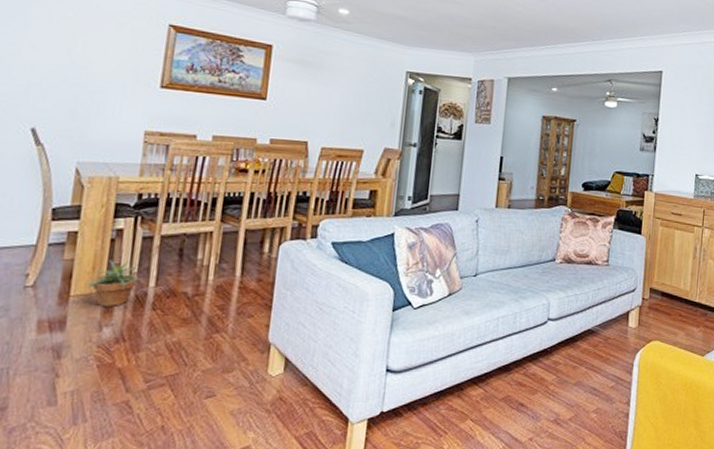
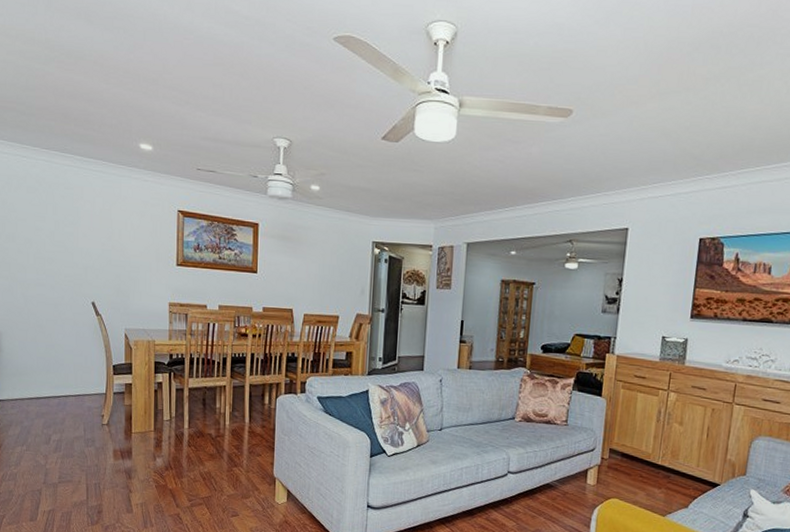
potted plant: present [85,260,144,306] -> none [141,406,181,442]

